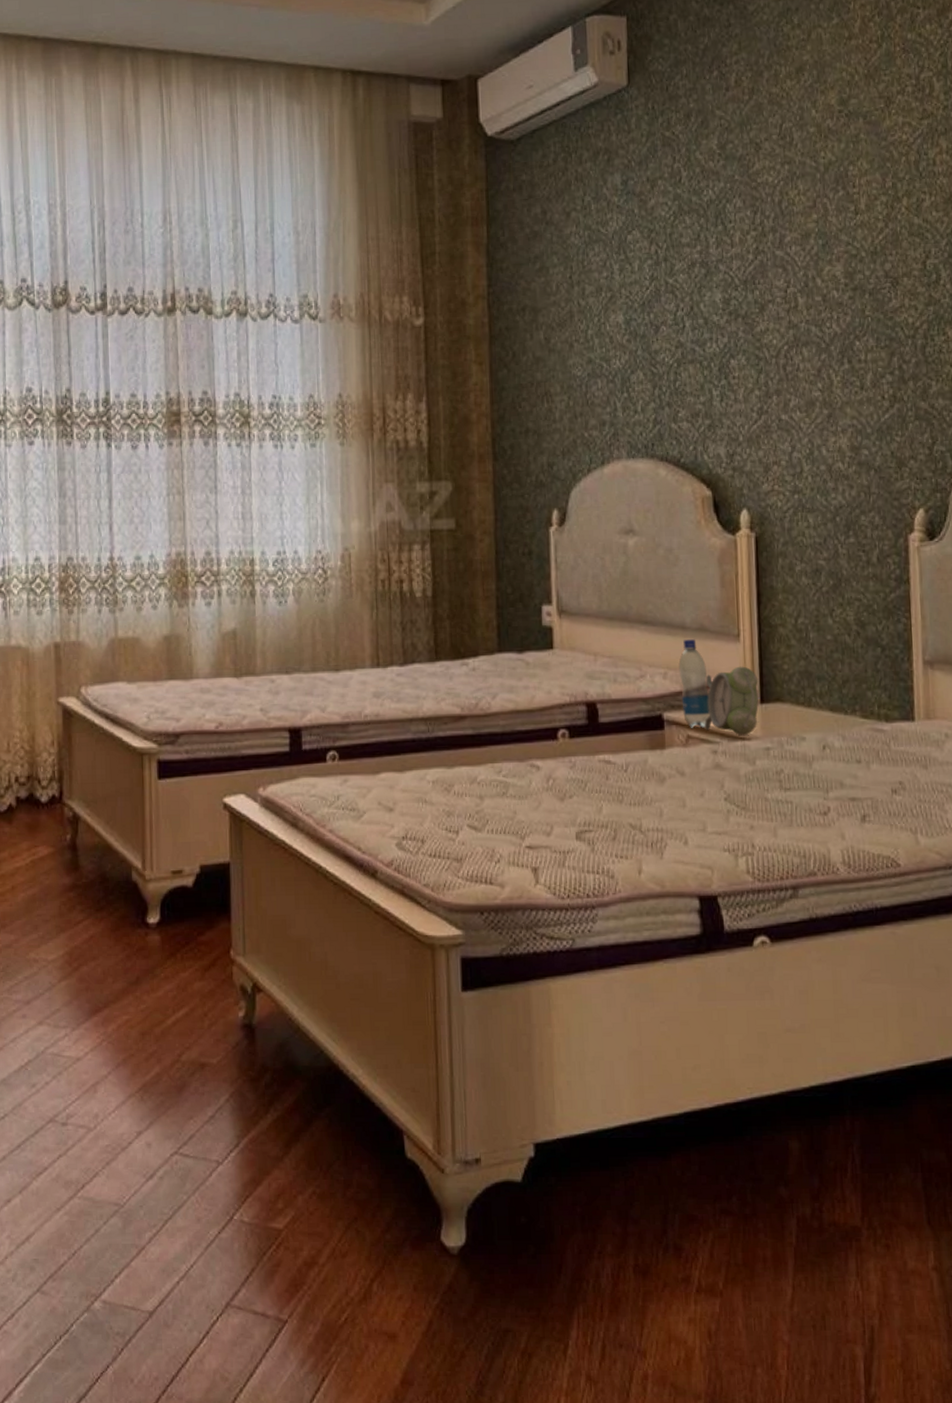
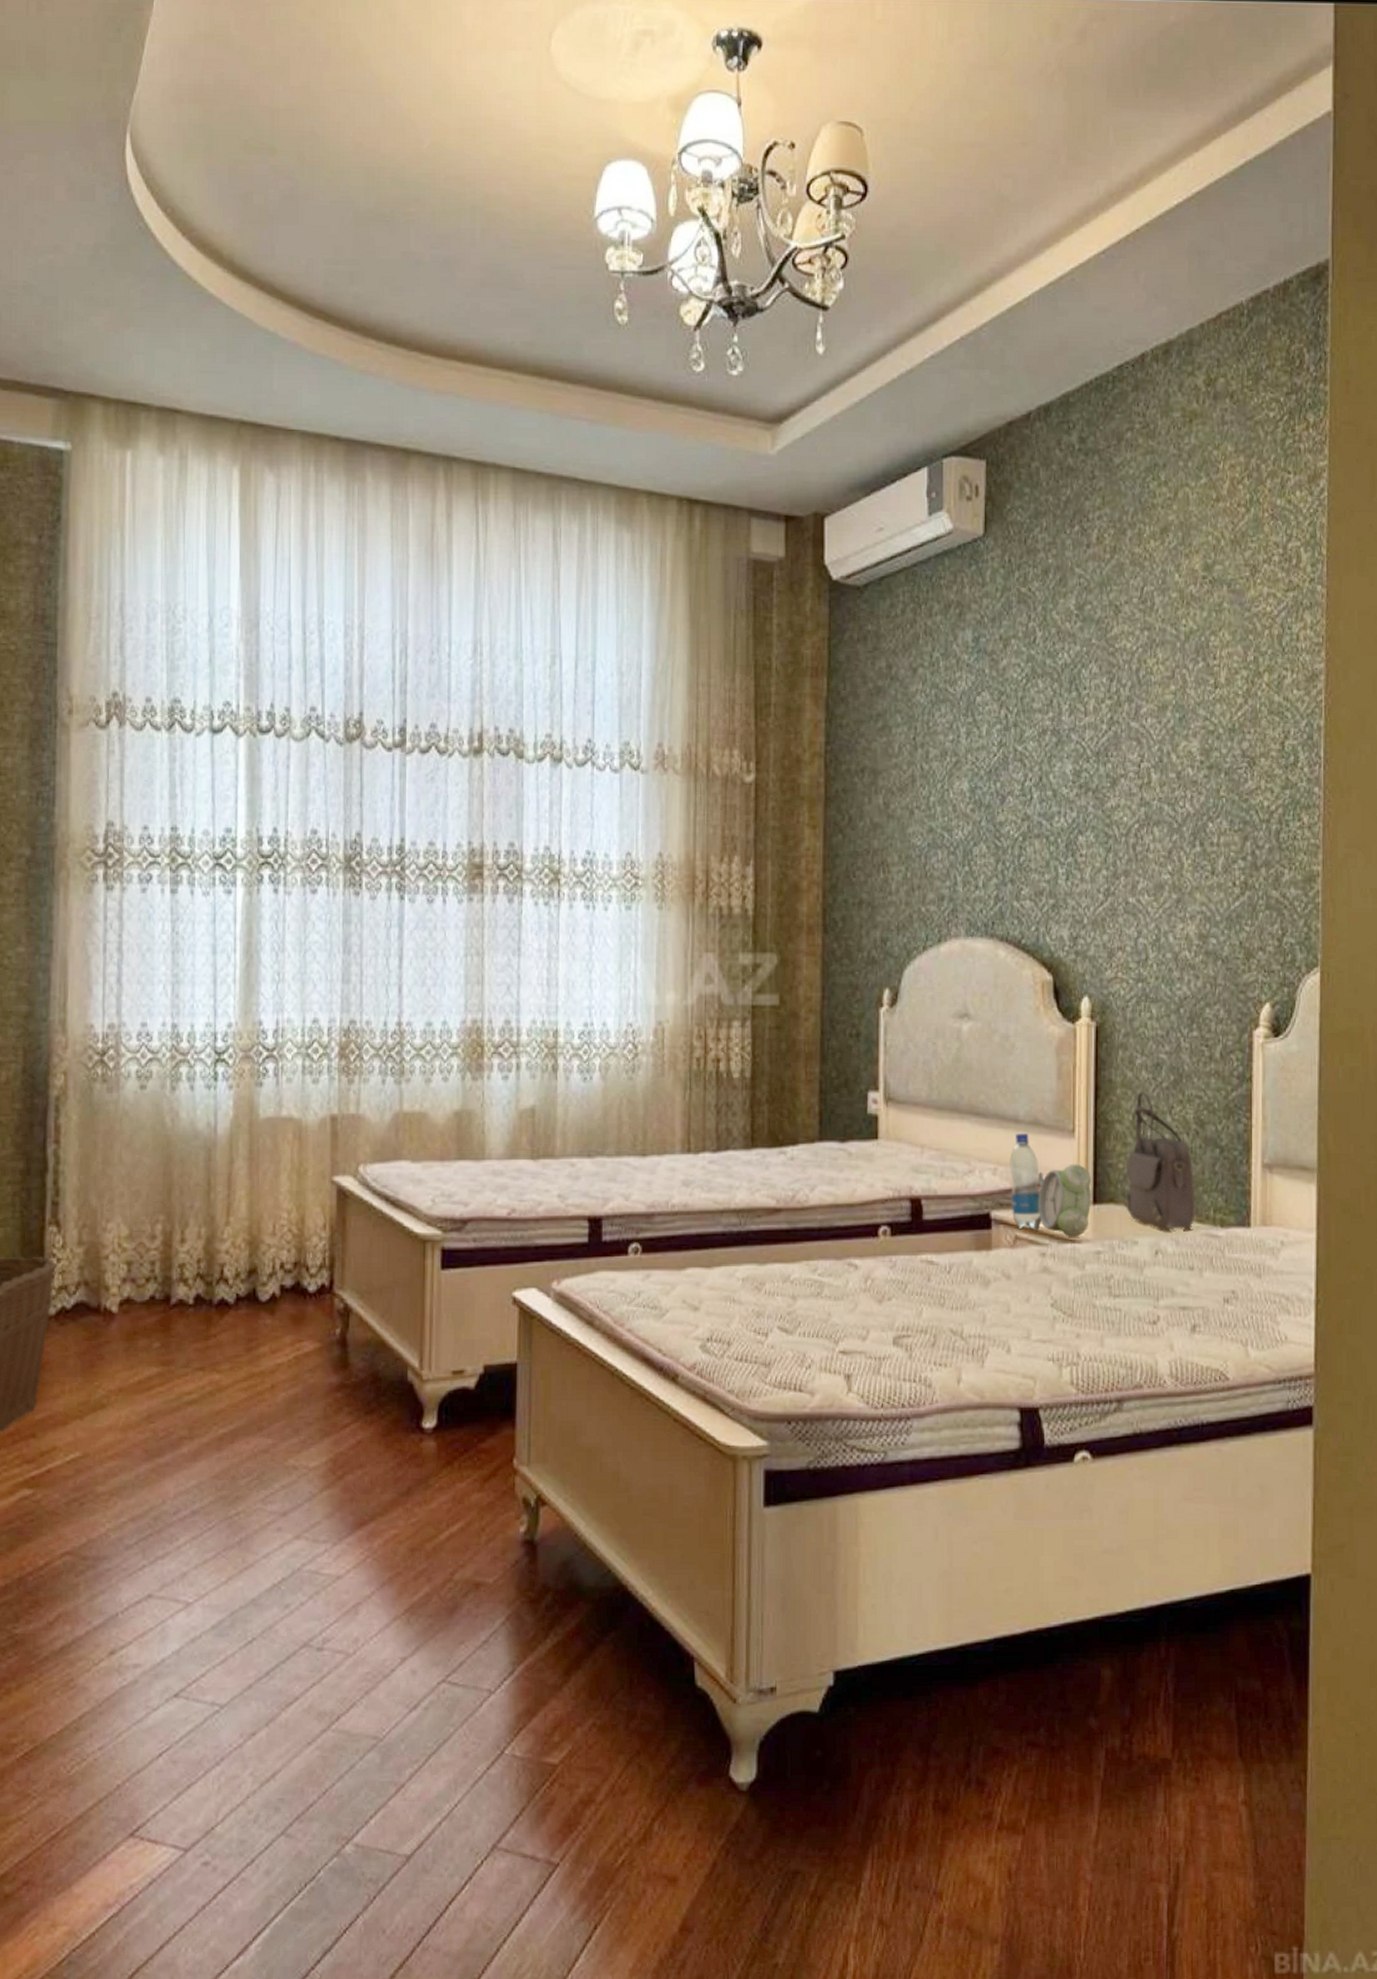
handbag: none [790,596,861,727] -> present [1124,1092,1196,1231]

